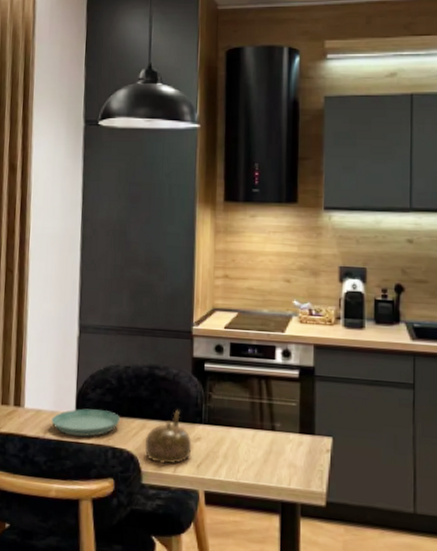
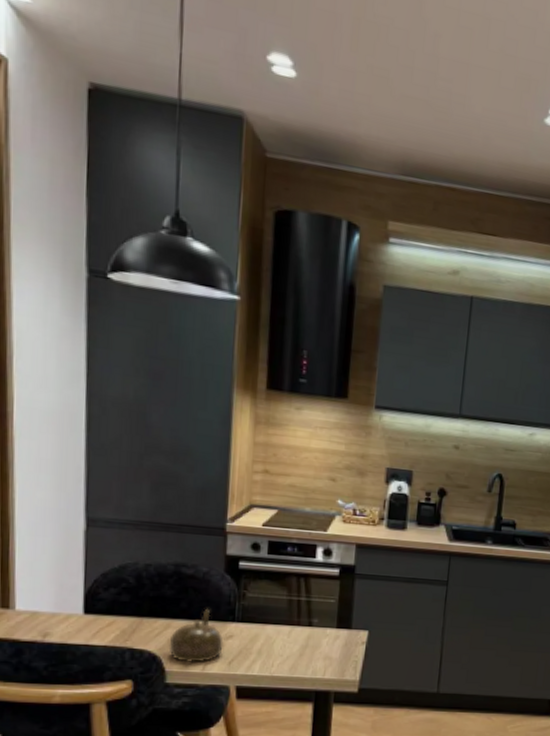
saucer: present [51,408,120,437] -> none [52,609,140,639]

